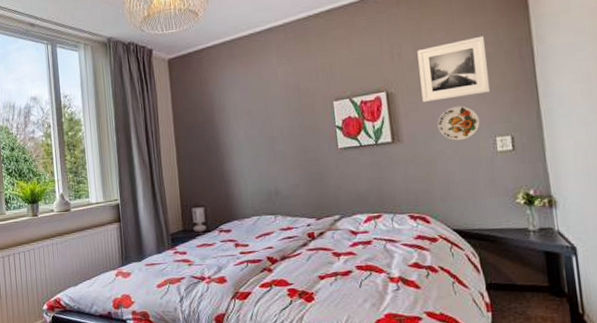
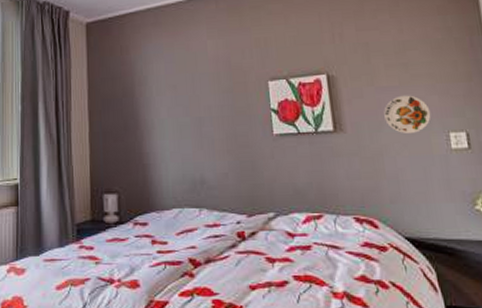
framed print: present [417,35,490,102] -> none [360,20,441,88]

